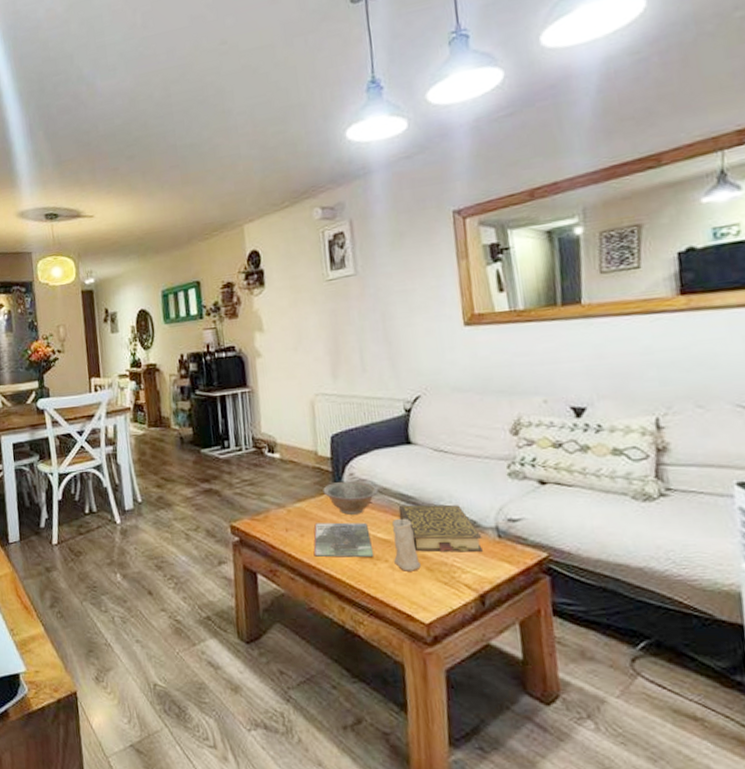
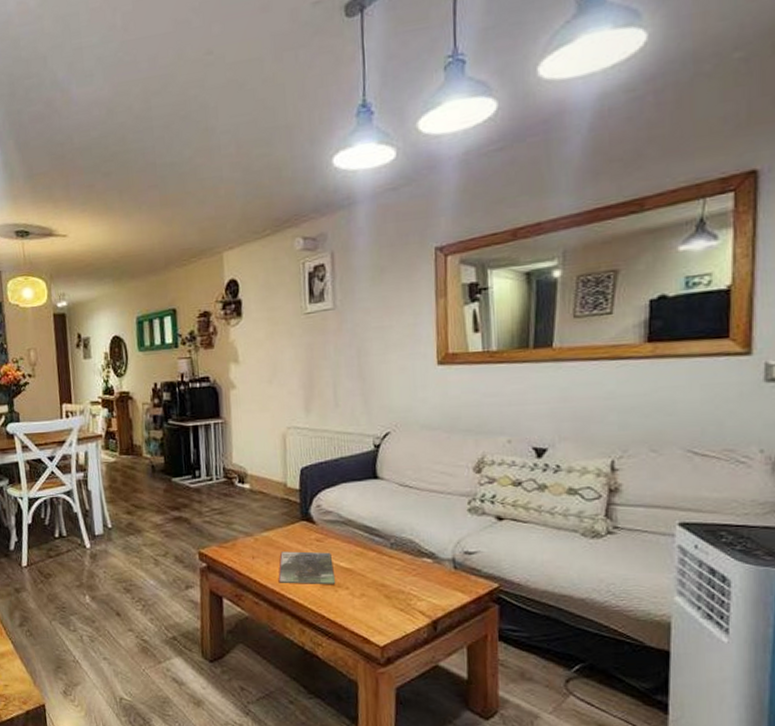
decorative bowl: present [323,480,378,515] -> none [290,512,343,544]
candle: present [392,516,421,571] -> none [354,547,379,598]
book: present [398,504,483,553] -> none [361,536,439,582]

